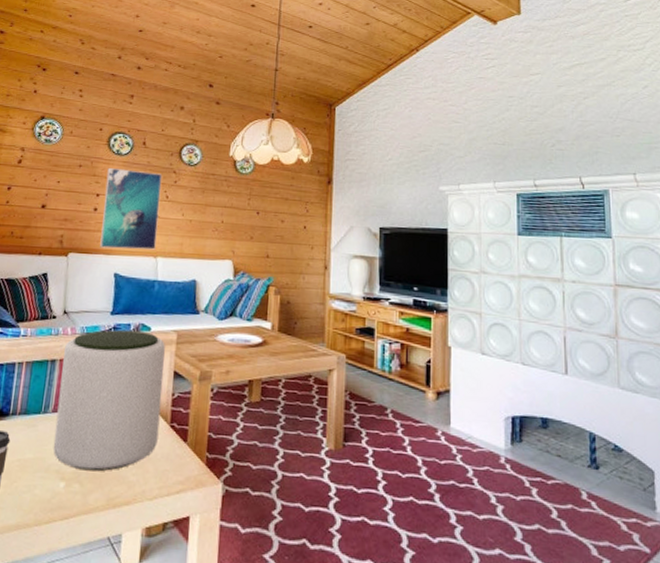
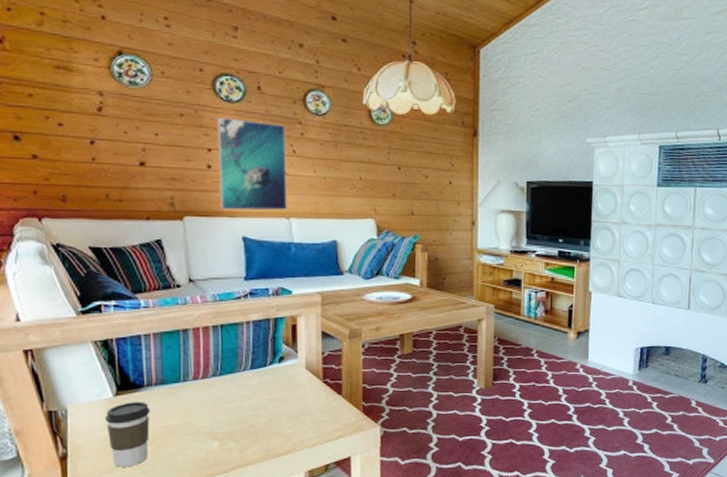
plant pot: present [53,330,165,472] -> none [197,294,312,429]

